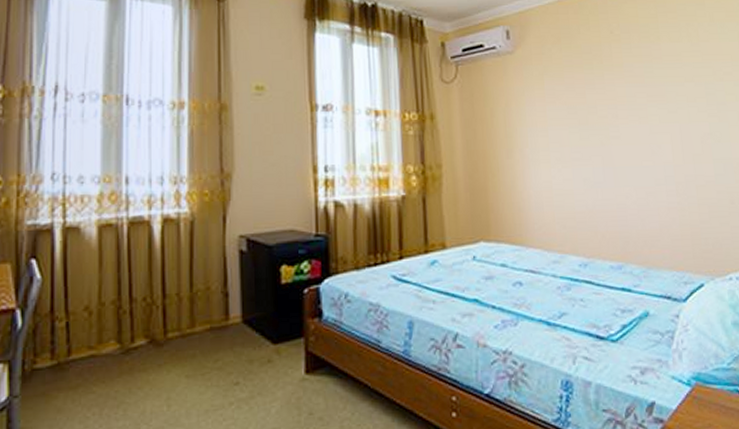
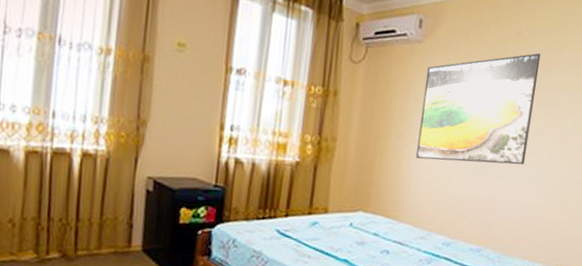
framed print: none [524,48,648,175] -> present [416,53,541,165]

